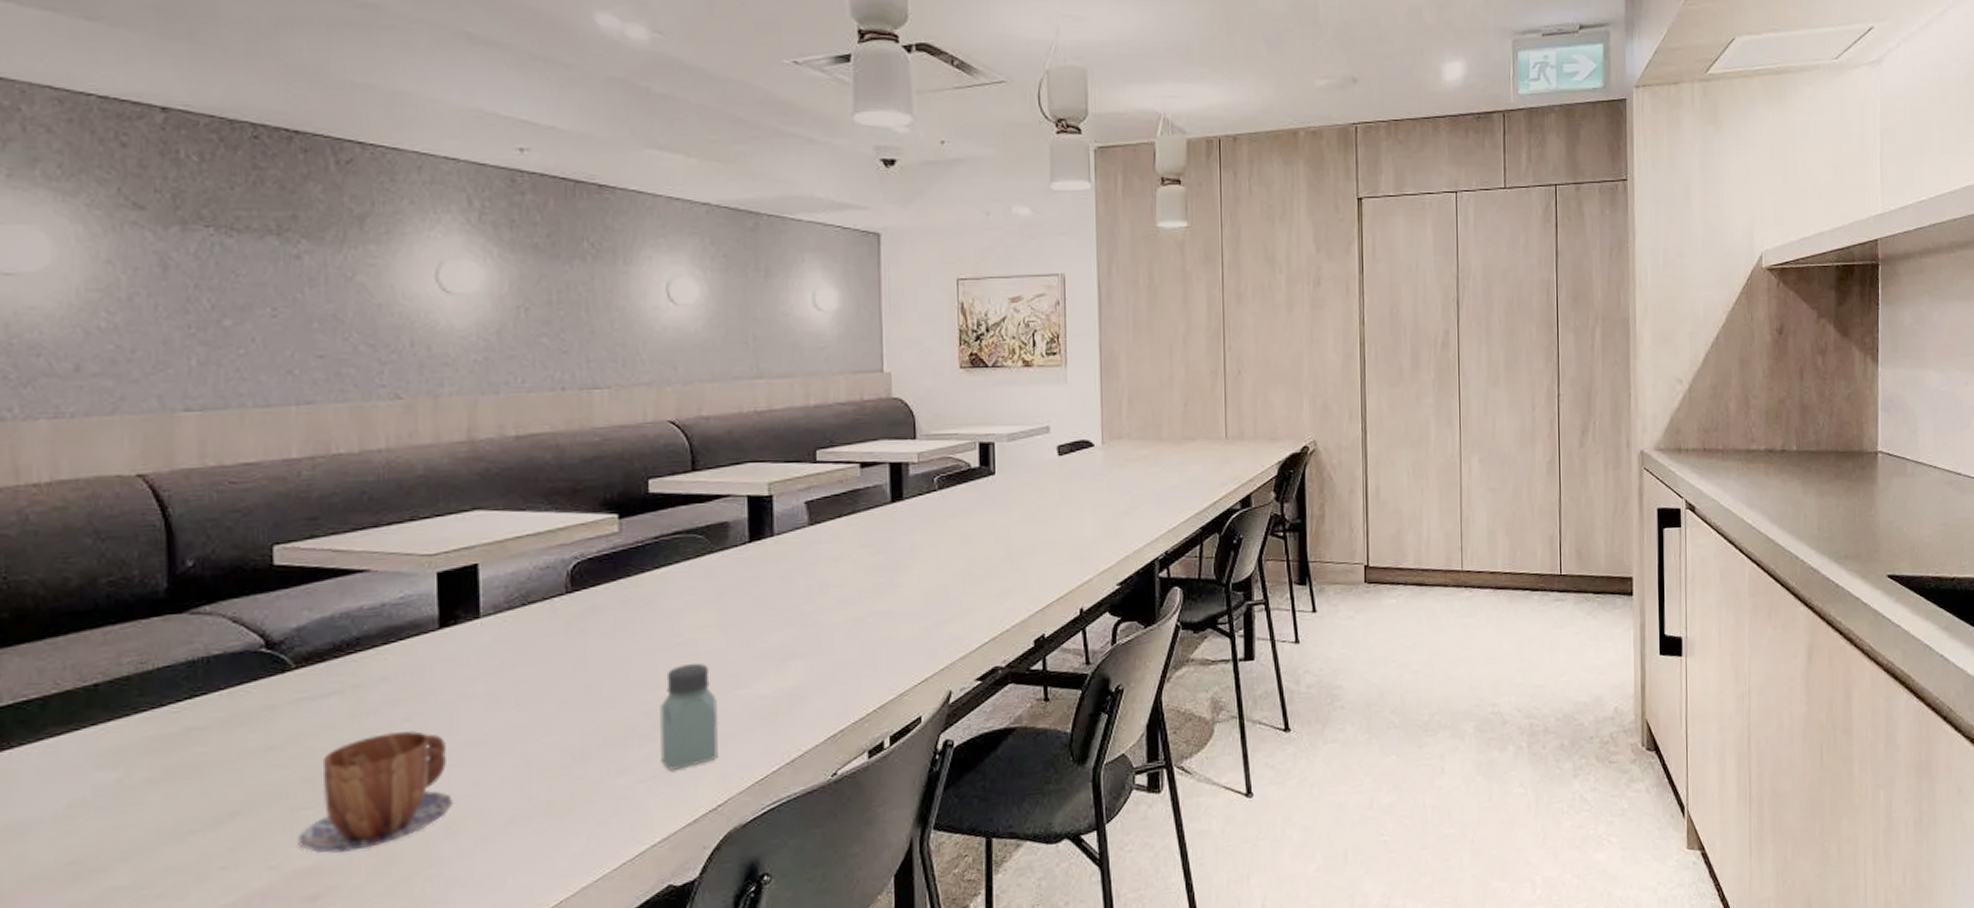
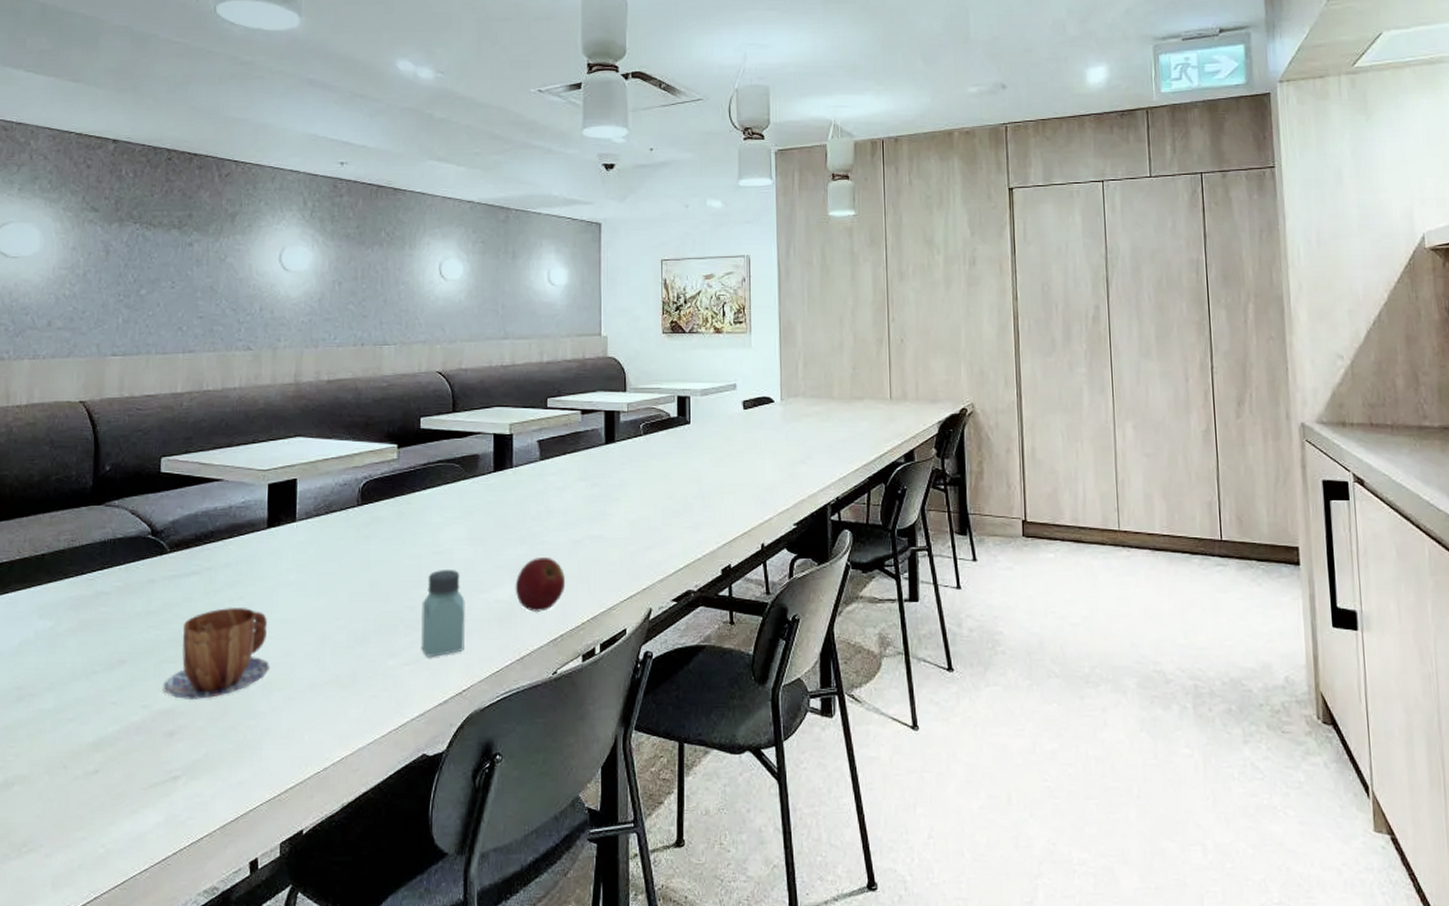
apple: none [781,641,846,706] -> present [515,558,566,612]

